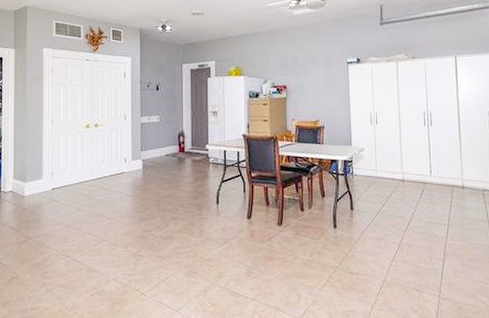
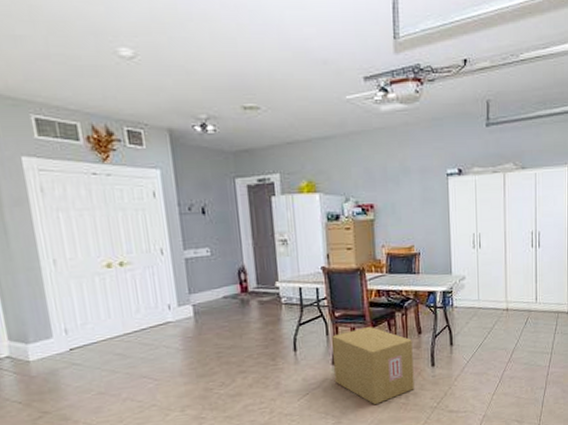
cardboard box: none [248,186,318,260] -> present [332,326,414,405]

